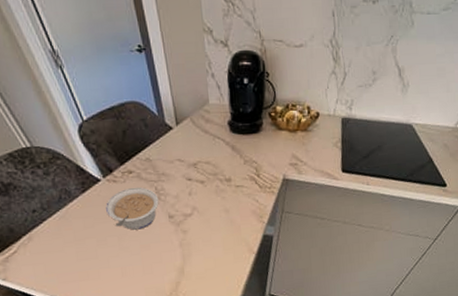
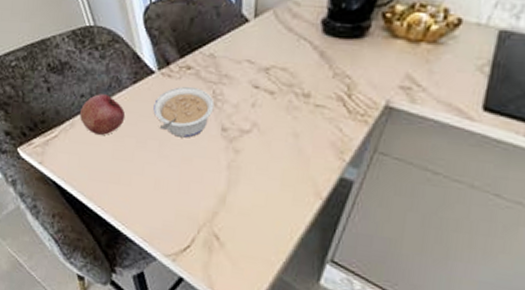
fruit: none [35,206,82,242] -> present [80,94,126,135]

